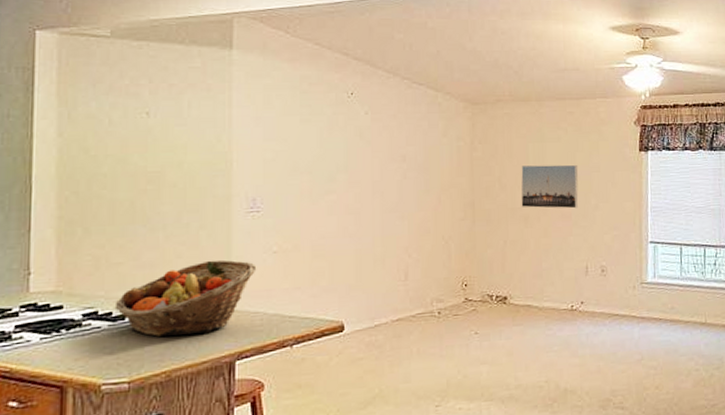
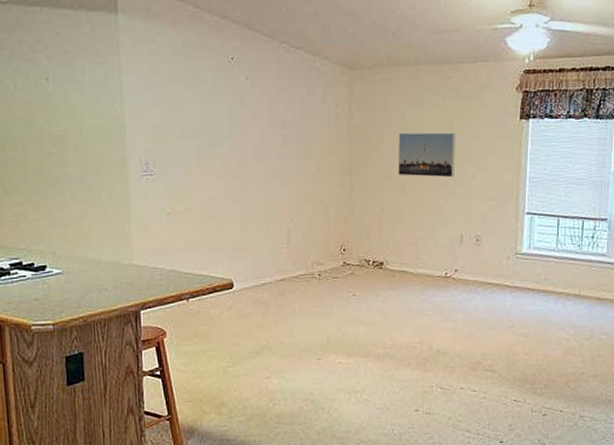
fruit basket: present [114,259,257,337] -> none [35,219,154,286]

